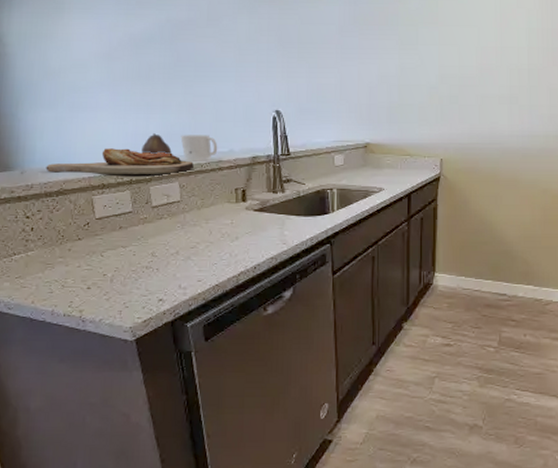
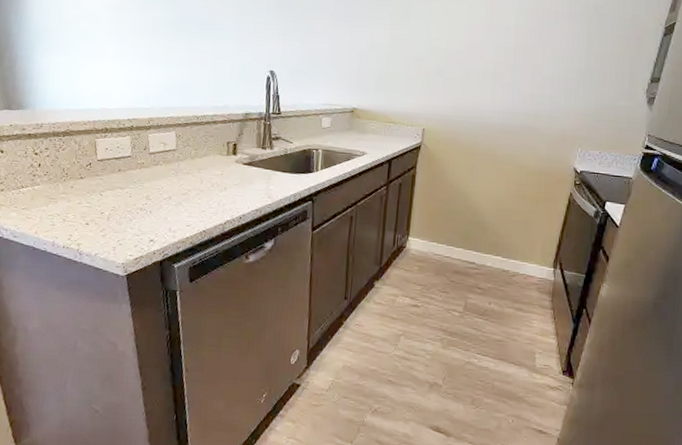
cutting board: present [46,148,194,174] -> none [55,95,190,124]
fruit: present [141,133,172,154] -> none [143,84,171,105]
mug: present [180,135,218,162] -> none [180,87,214,114]

